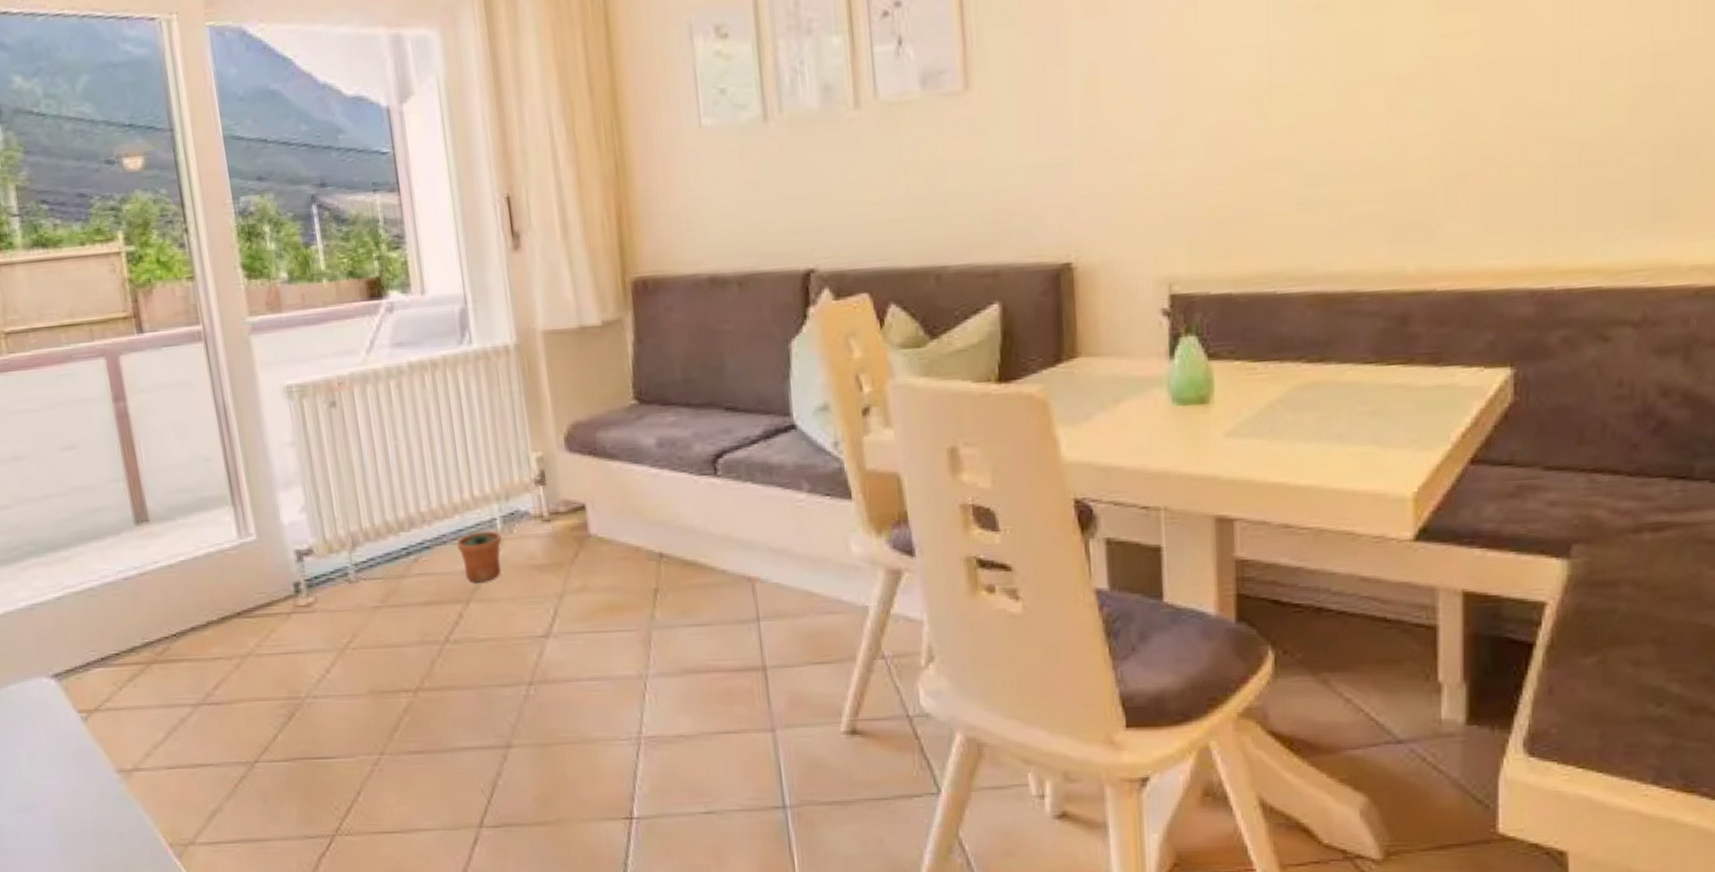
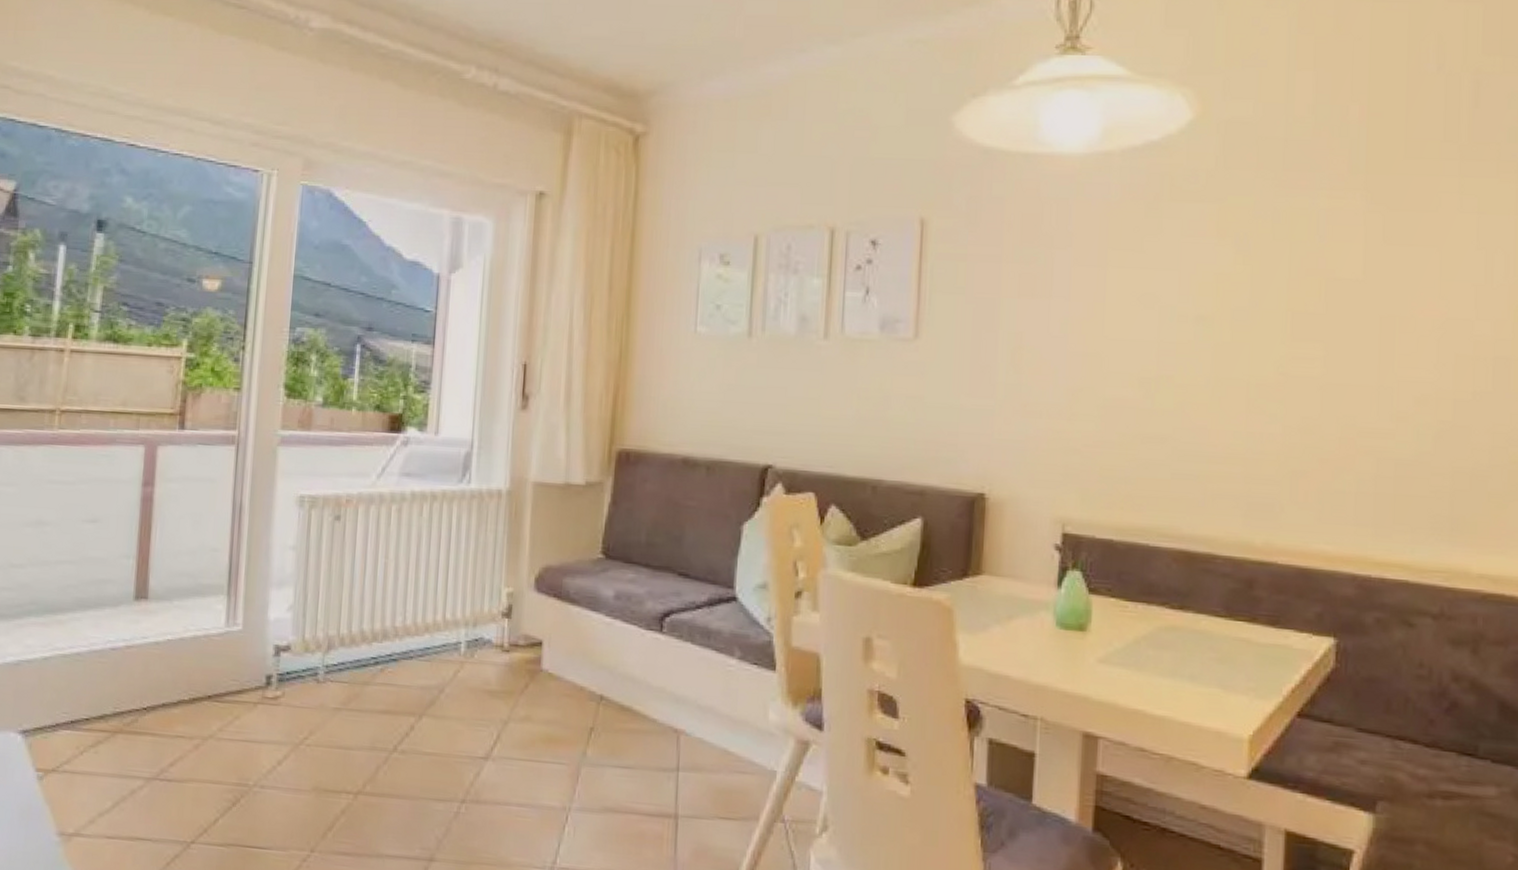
planter: present [456,530,502,583] -> none [421,652,463,700]

